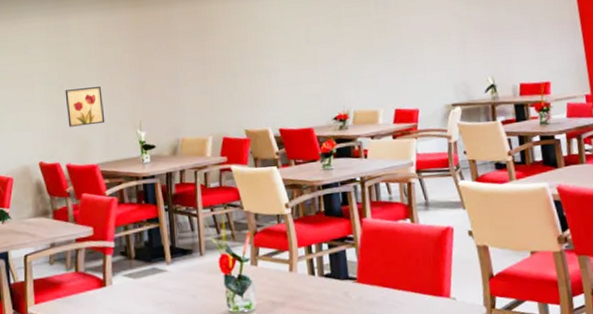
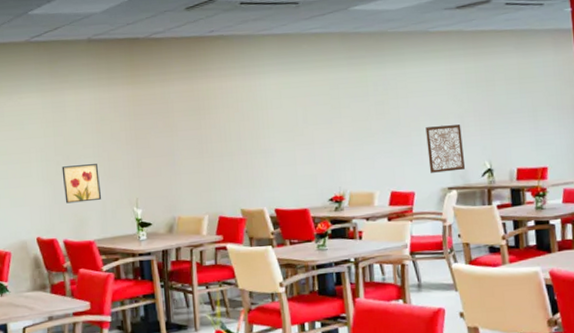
wall art: none [427,41,469,90] -> present [425,124,466,173]

